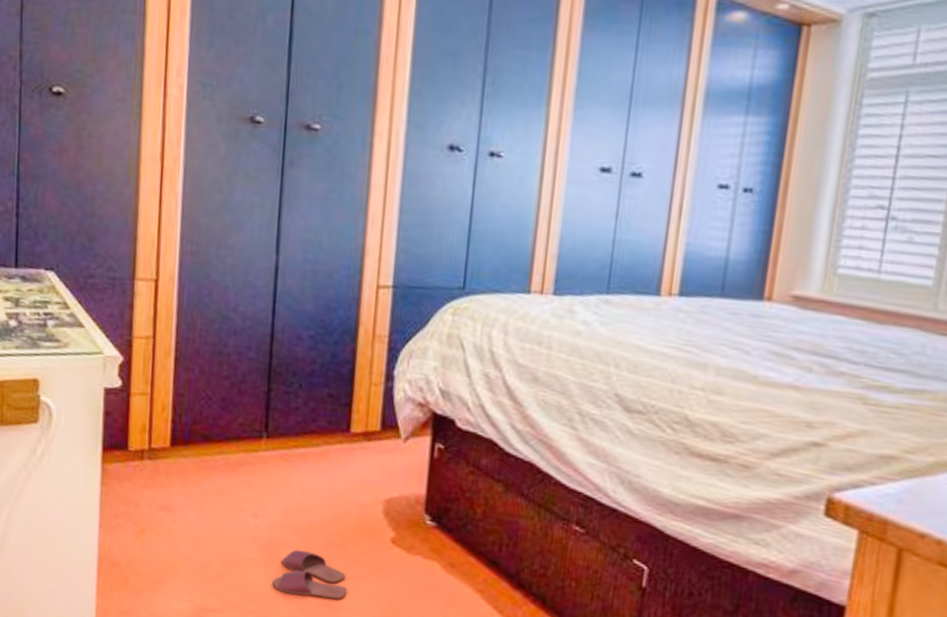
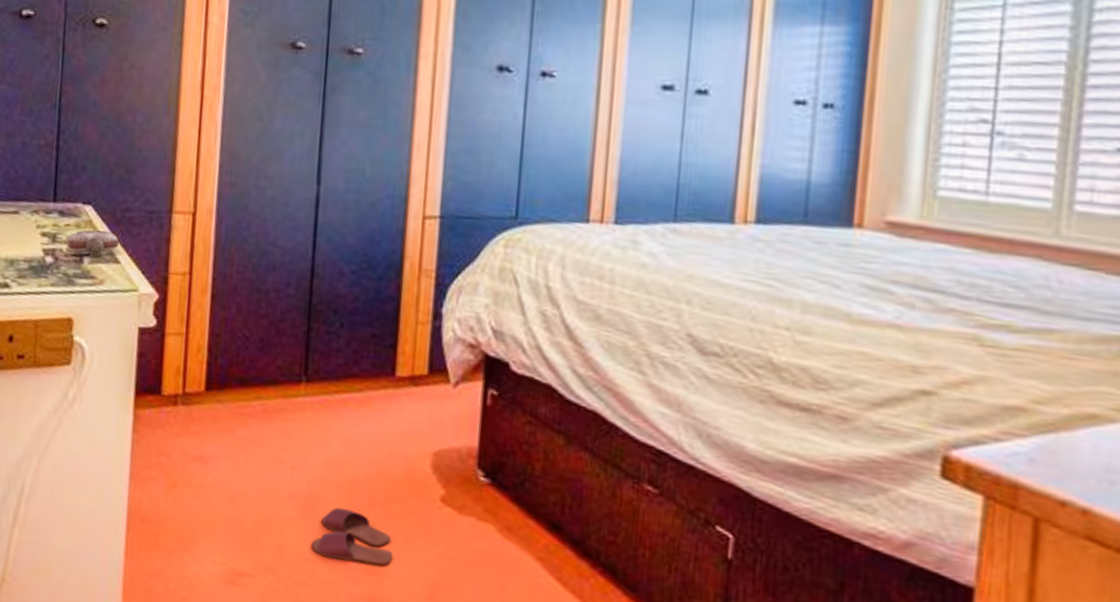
perfume bottle: none [29,295,82,321] -> present [66,230,119,257]

